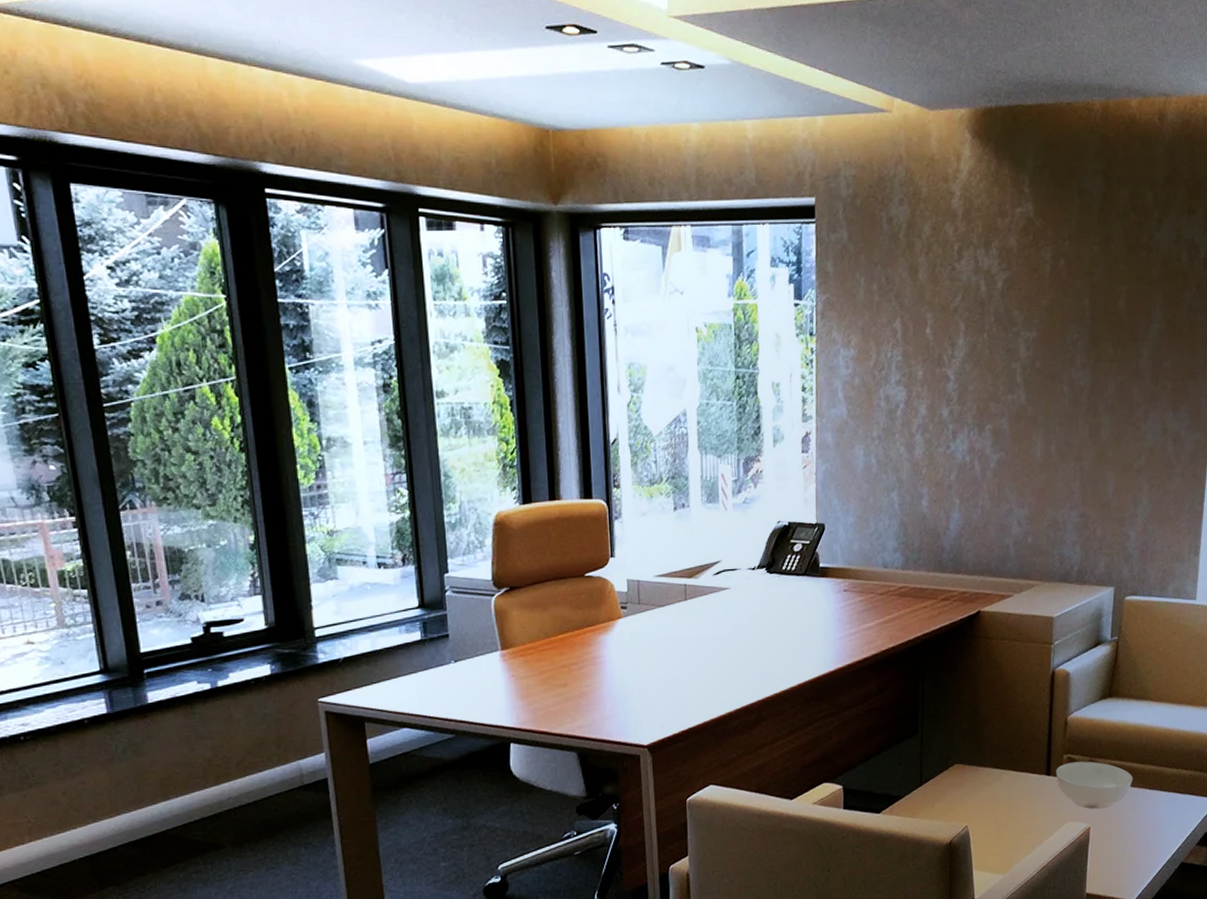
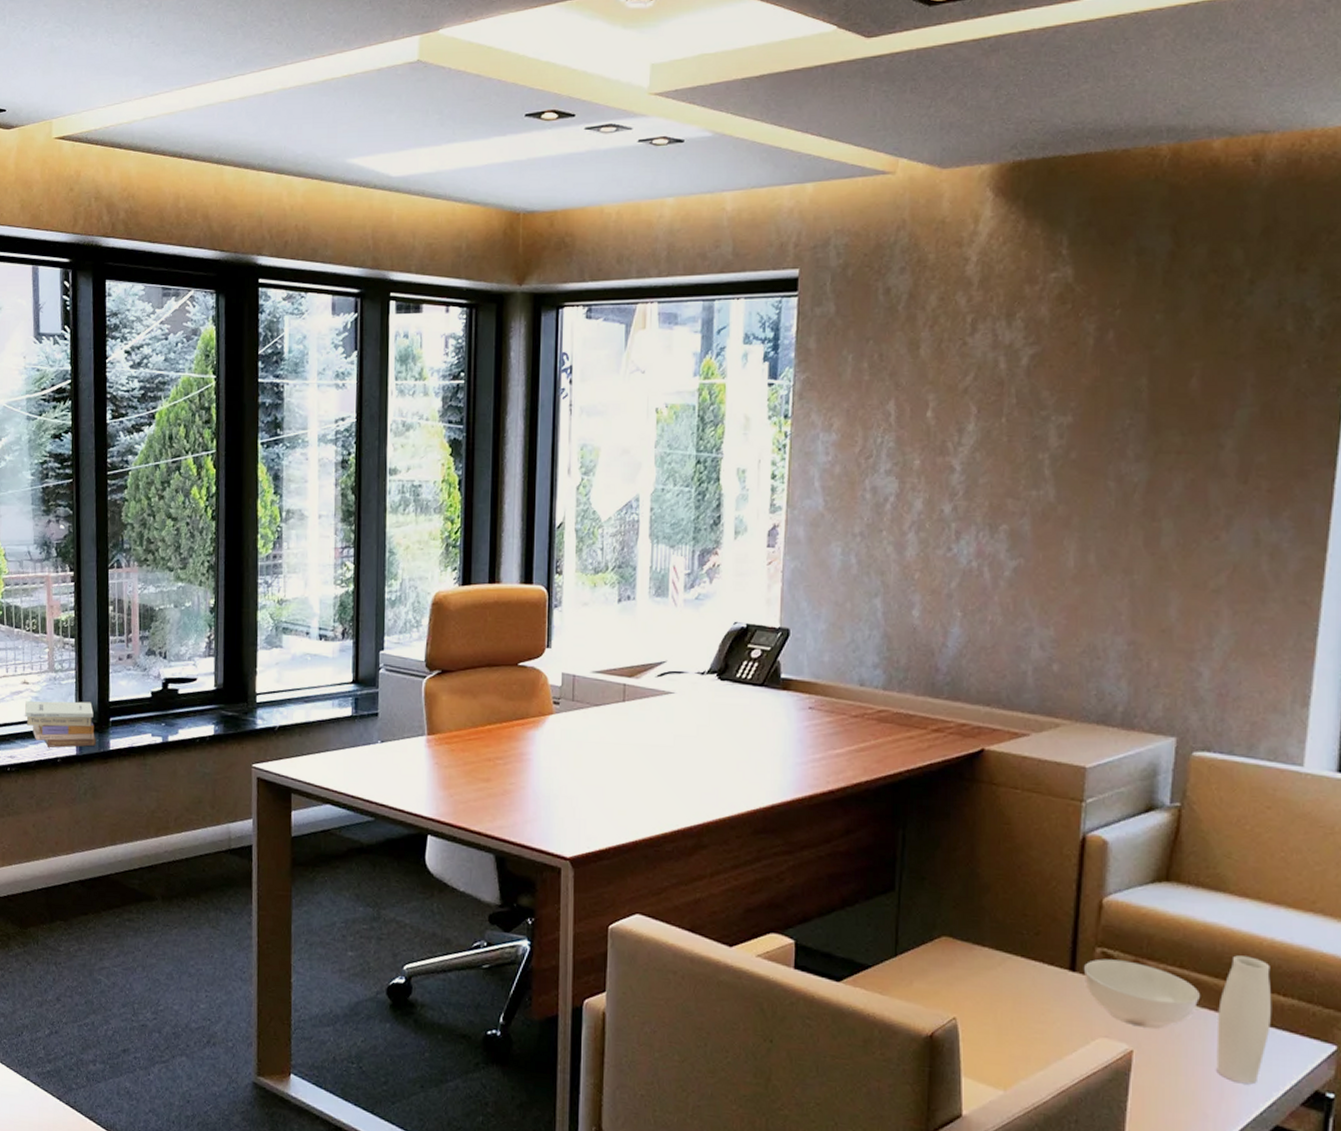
books: none [33,655,130,709] -> present [25,701,96,748]
vase: none [1144,744,1178,838] -> present [1216,955,1272,1085]

